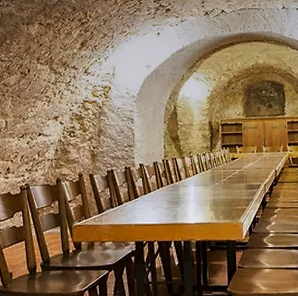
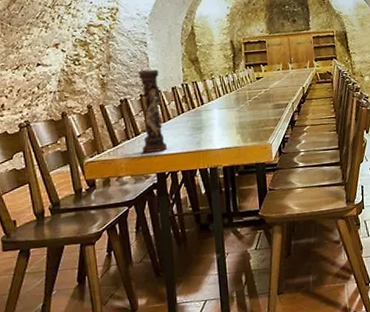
candle holder: none [123,145,146,222] -> present [138,69,167,153]

